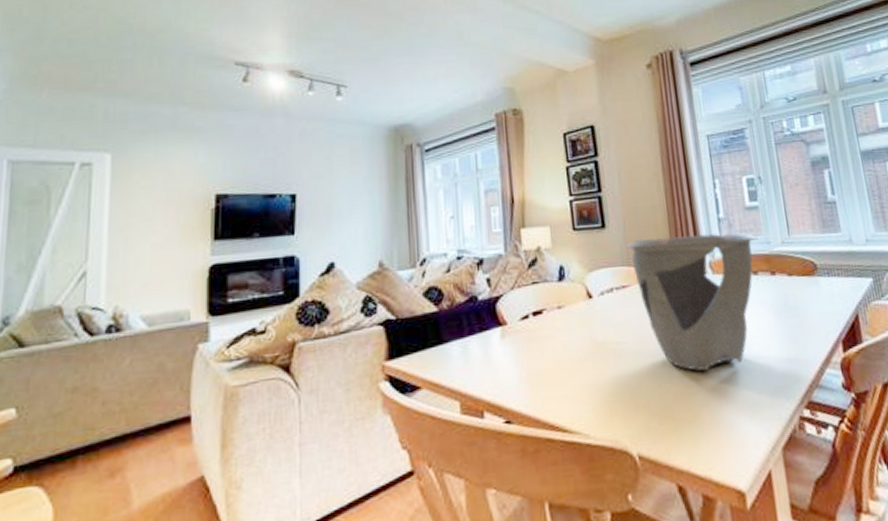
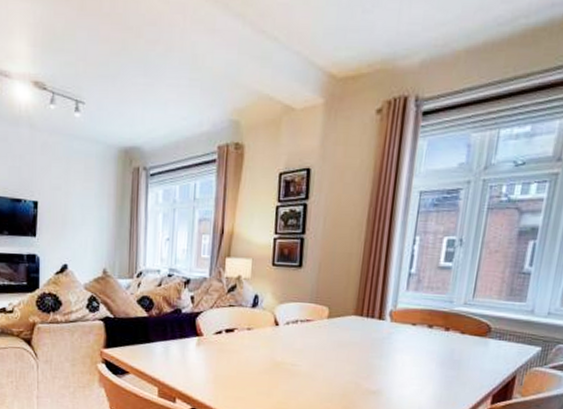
decorative bowl: present [627,232,758,372] -> none [318,282,443,399]

